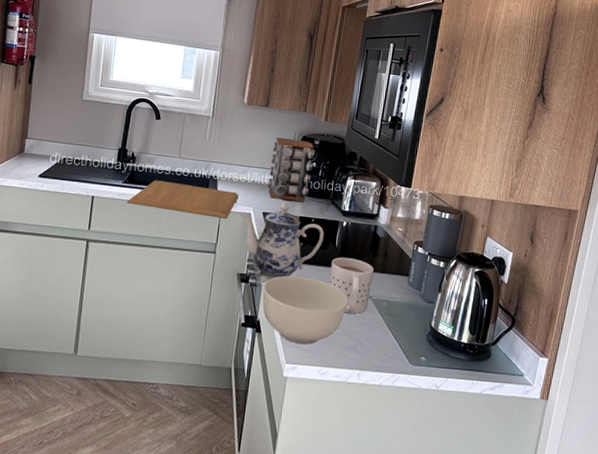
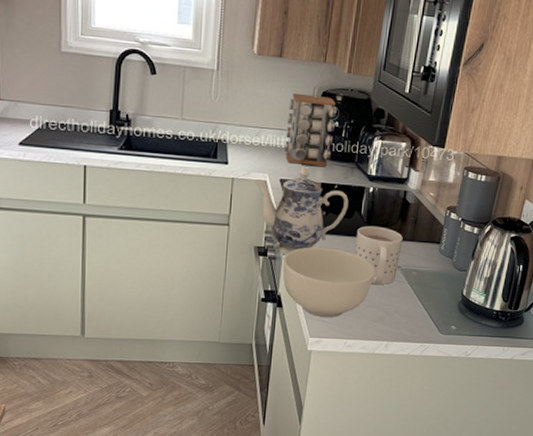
chopping board: present [126,180,239,220] -> none [124,145,253,189]

